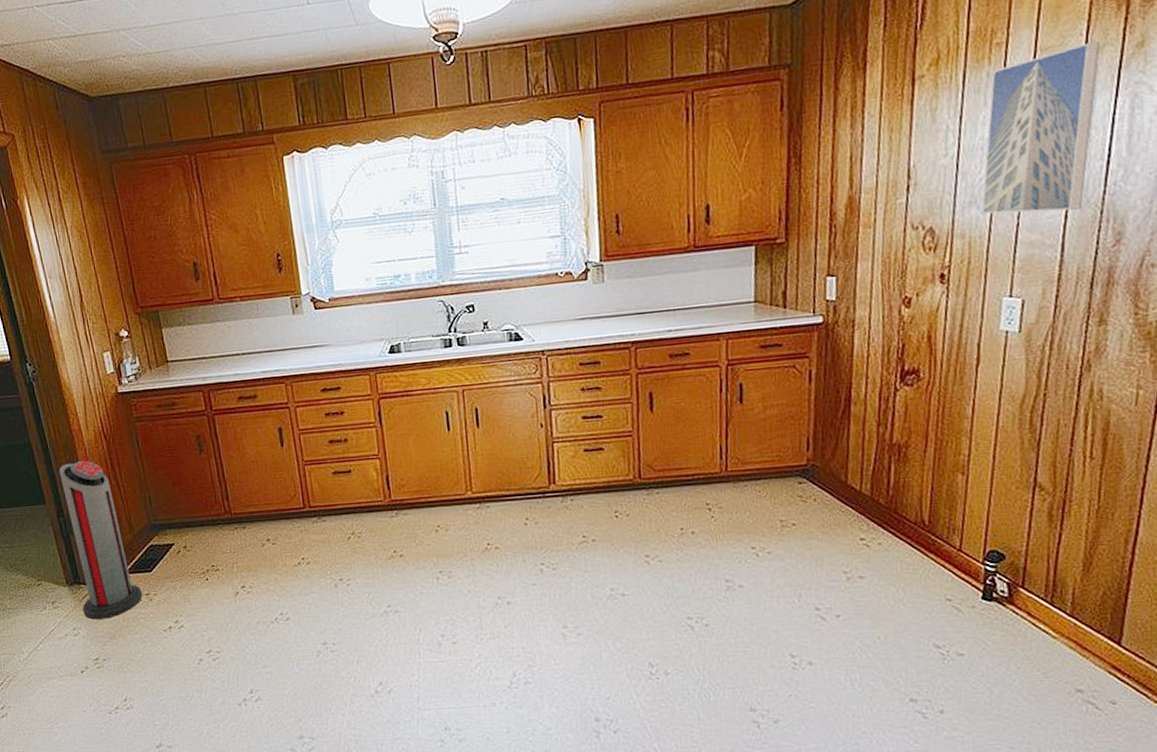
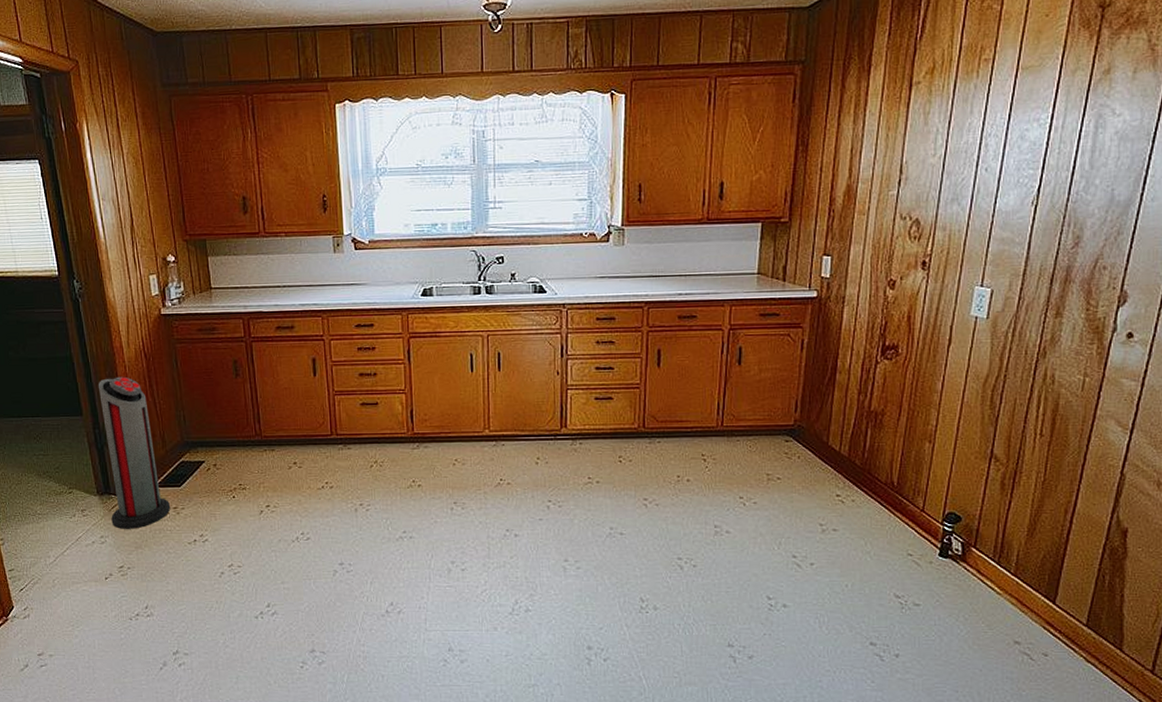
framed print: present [981,40,1100,215] -> none [961,65,1072,214]

